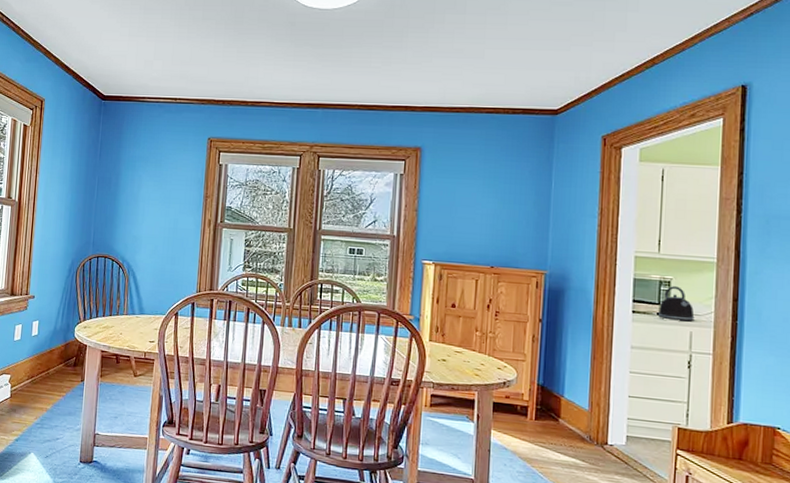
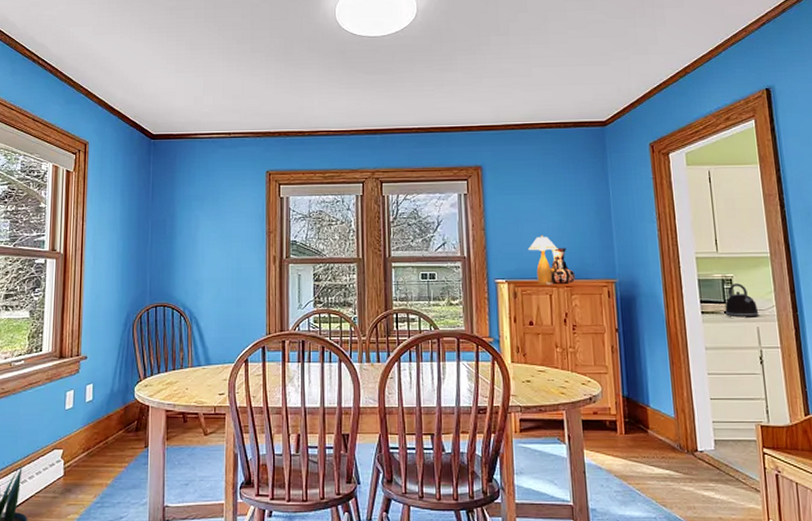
table lamp: none [459,220,490,271] -> present [527,234,558,285]
decorative vase: none [478,235,505,272] -> present [550,248,576,285]

